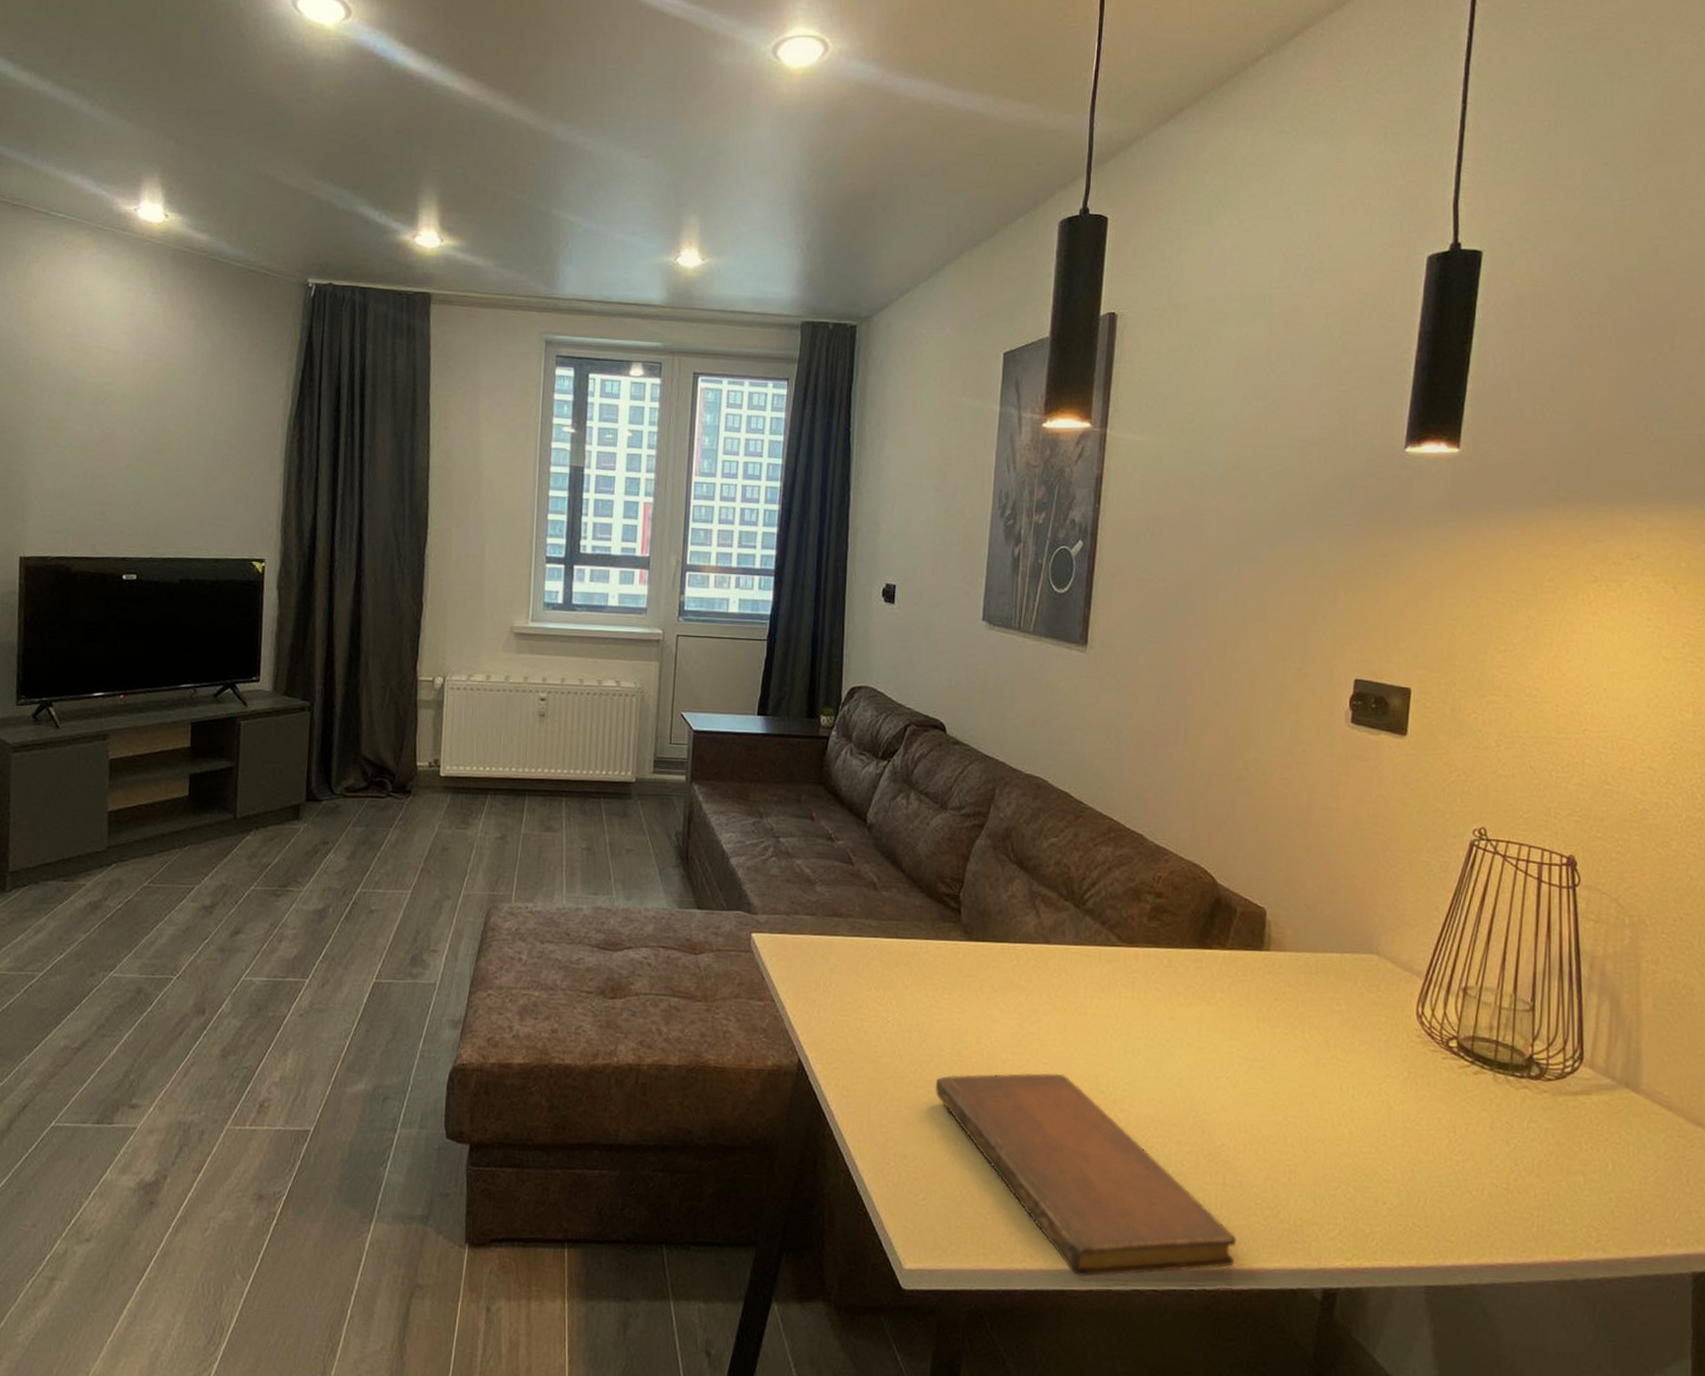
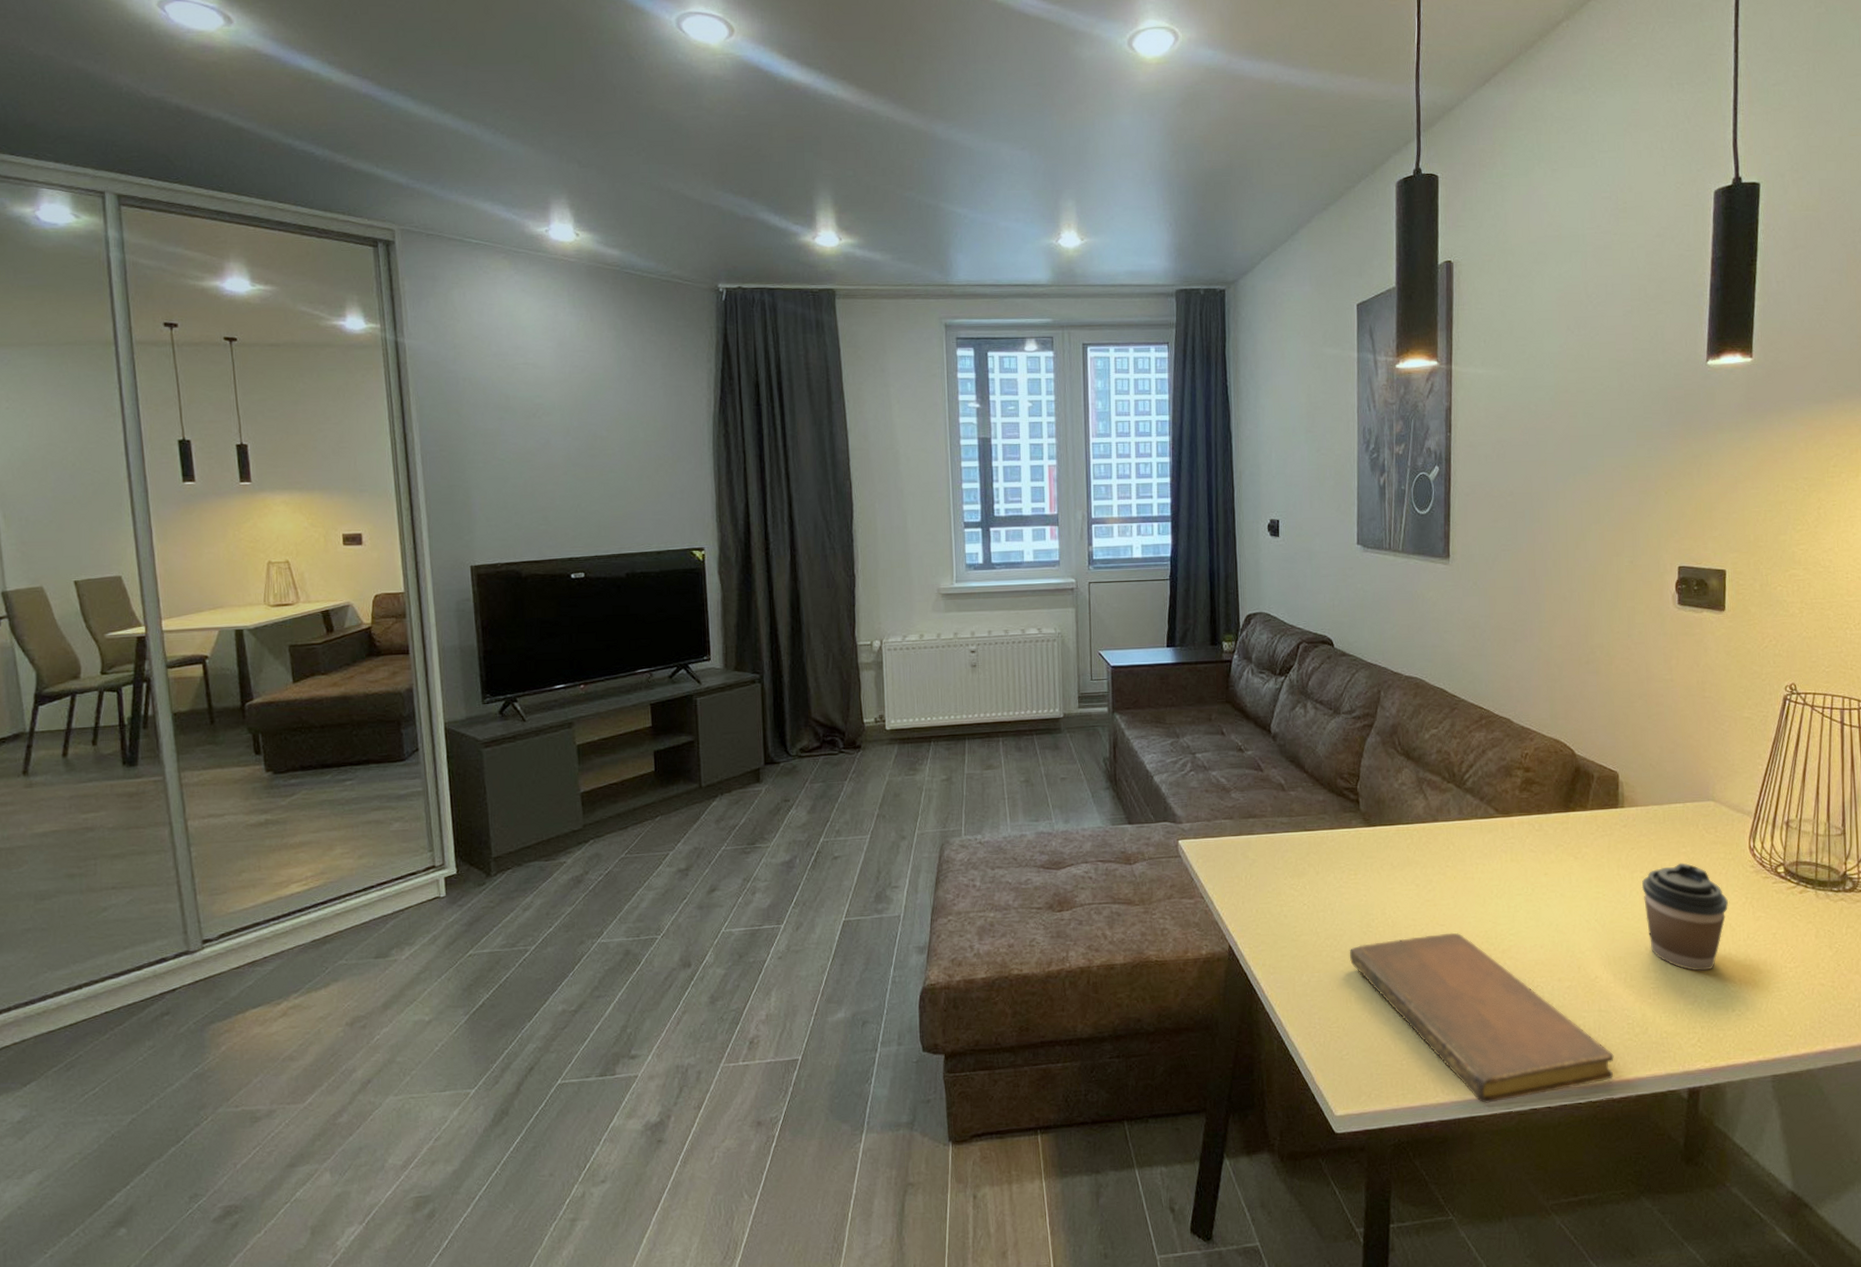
coffee cup: none [1284,1022,1387,1153] -> present [1641,862,1728,972]

